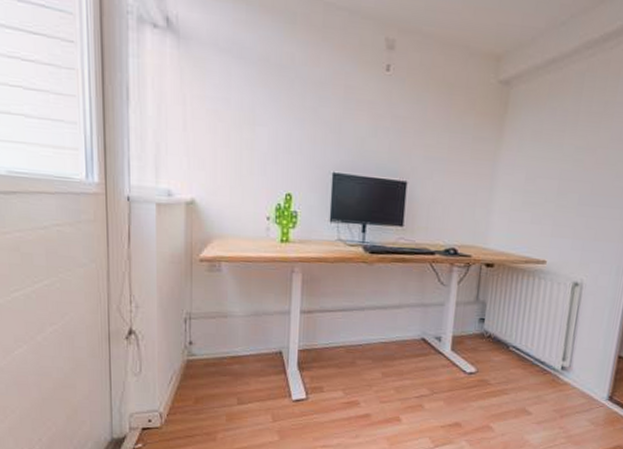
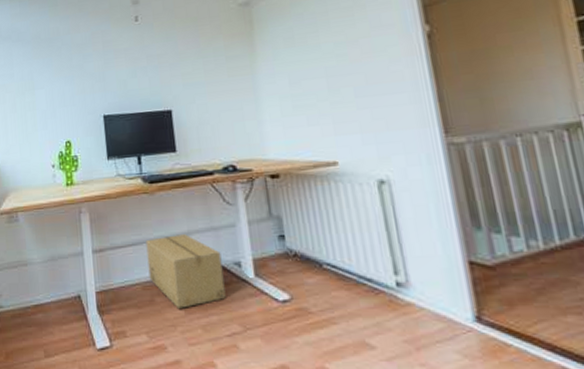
cardboard box: none [354,306,426,372] -> present [145,234,226,309]

